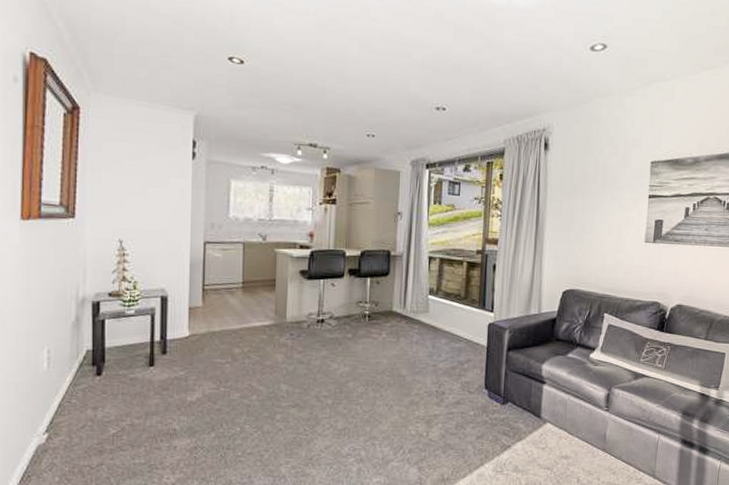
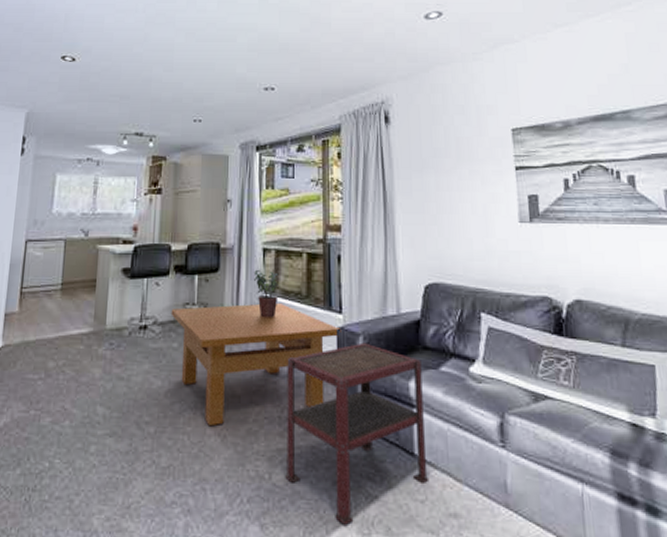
table: none [345,303,492,399] -> present [171,303,341,427]
potted plant: none [419,274,442,315] -> present [253,269,279,318]
side table: none [439,335,554,466] -> present [285,342,430,525]

